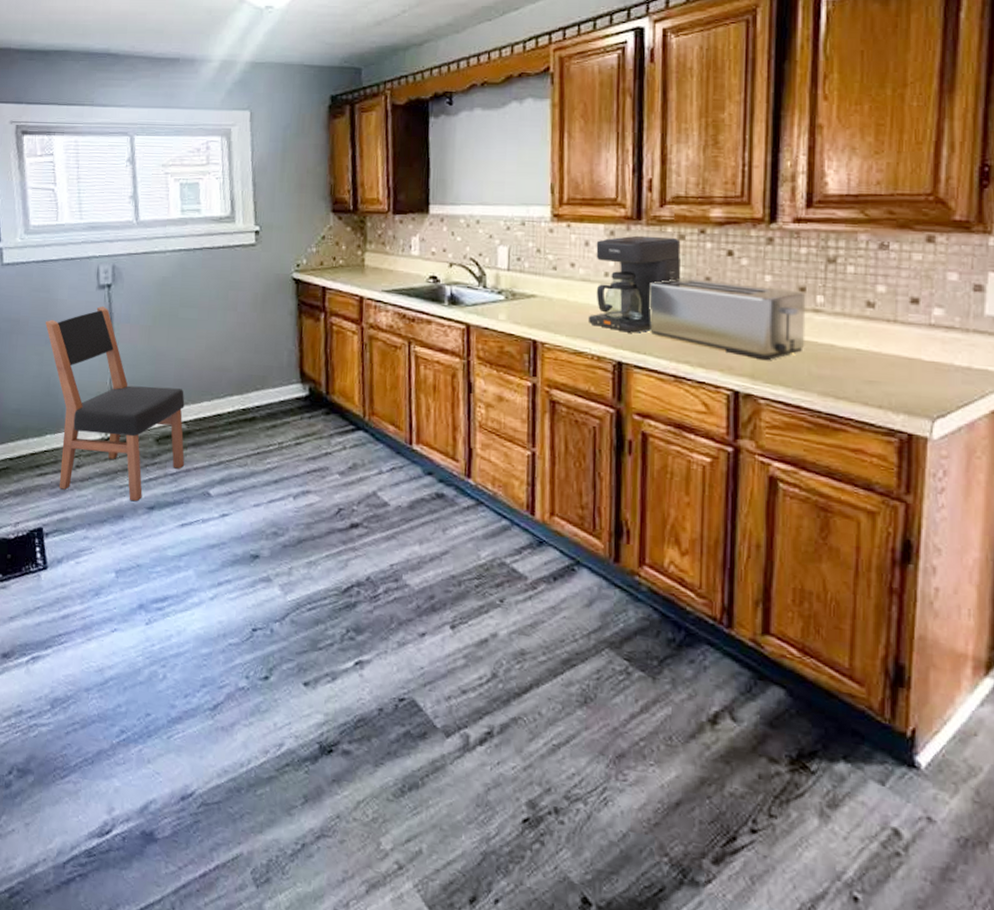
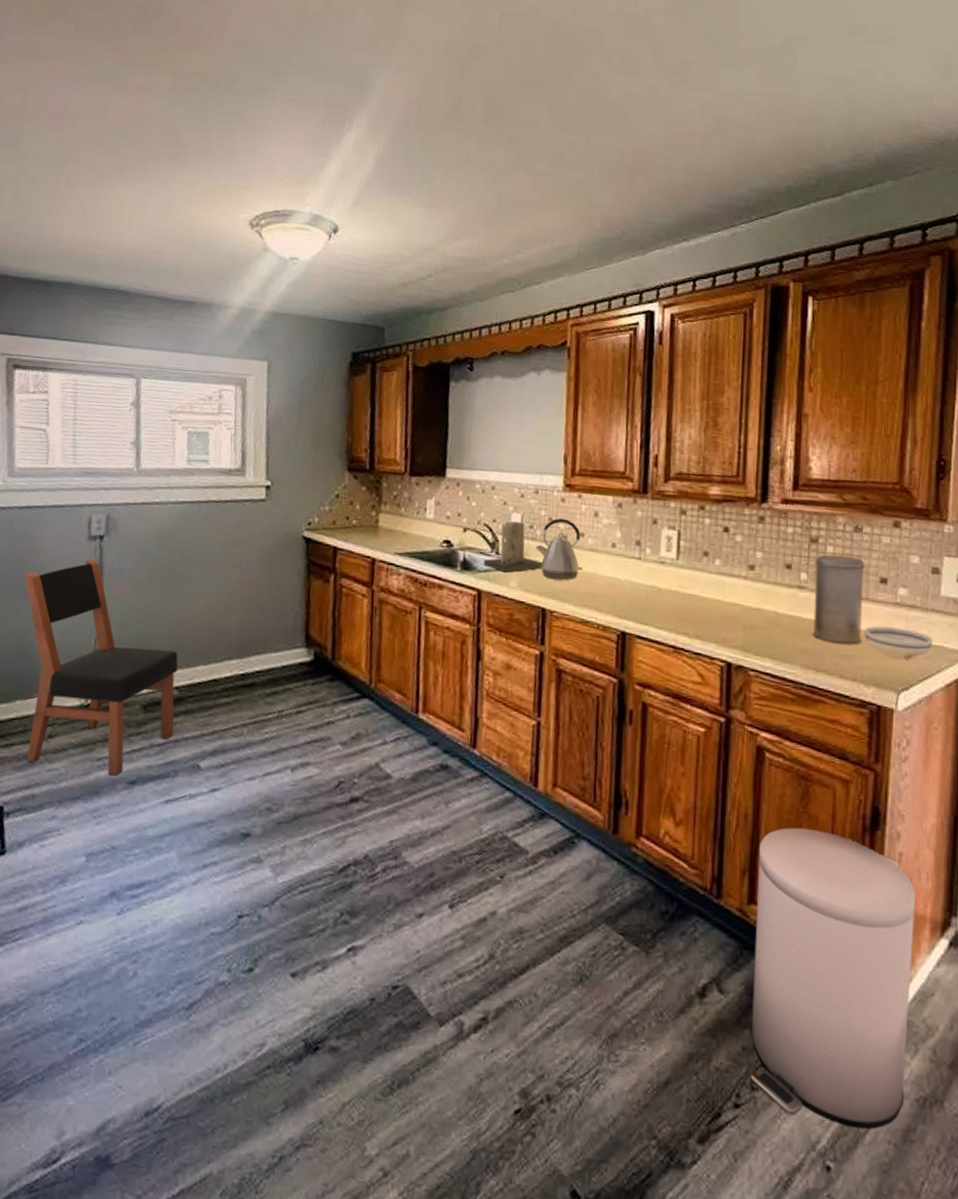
paper towel roll: none [471,254,532,306] -> present [483,521,542,573]
kettle: none [524,249,574,313] -> present [535,518,583,581]
coffee maker: present [588,235,681,333] -> none [595,508,682,604]
toaster: present [648,277,806,360] -> none [651,551,792,633]
pedal bin: none [767,559,955,865] -> present [750,827,916,1129]
canister: none [830,275,892,371] -> present [812,554,865,645]
bowl: none [892,349,976,384] -> present [864,626,934,659]

